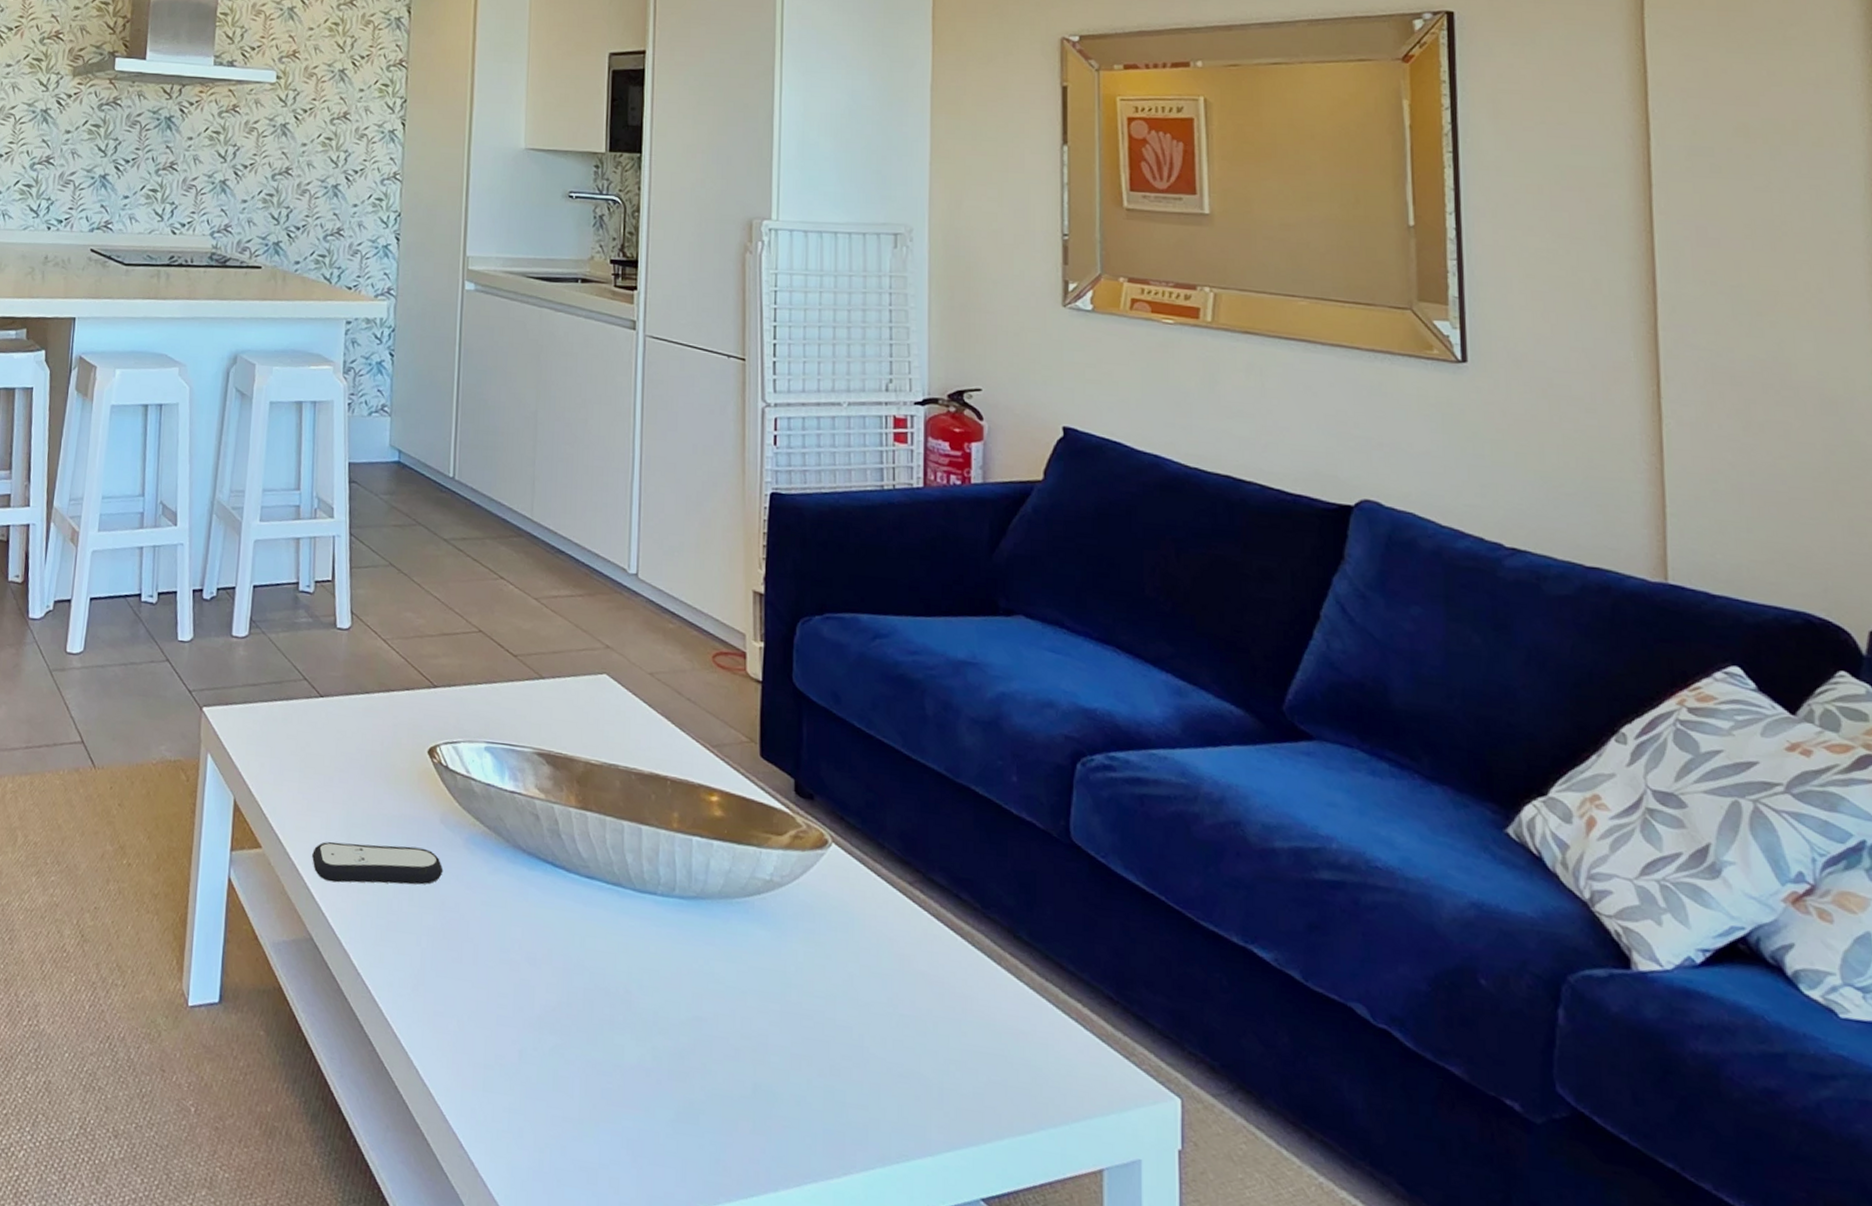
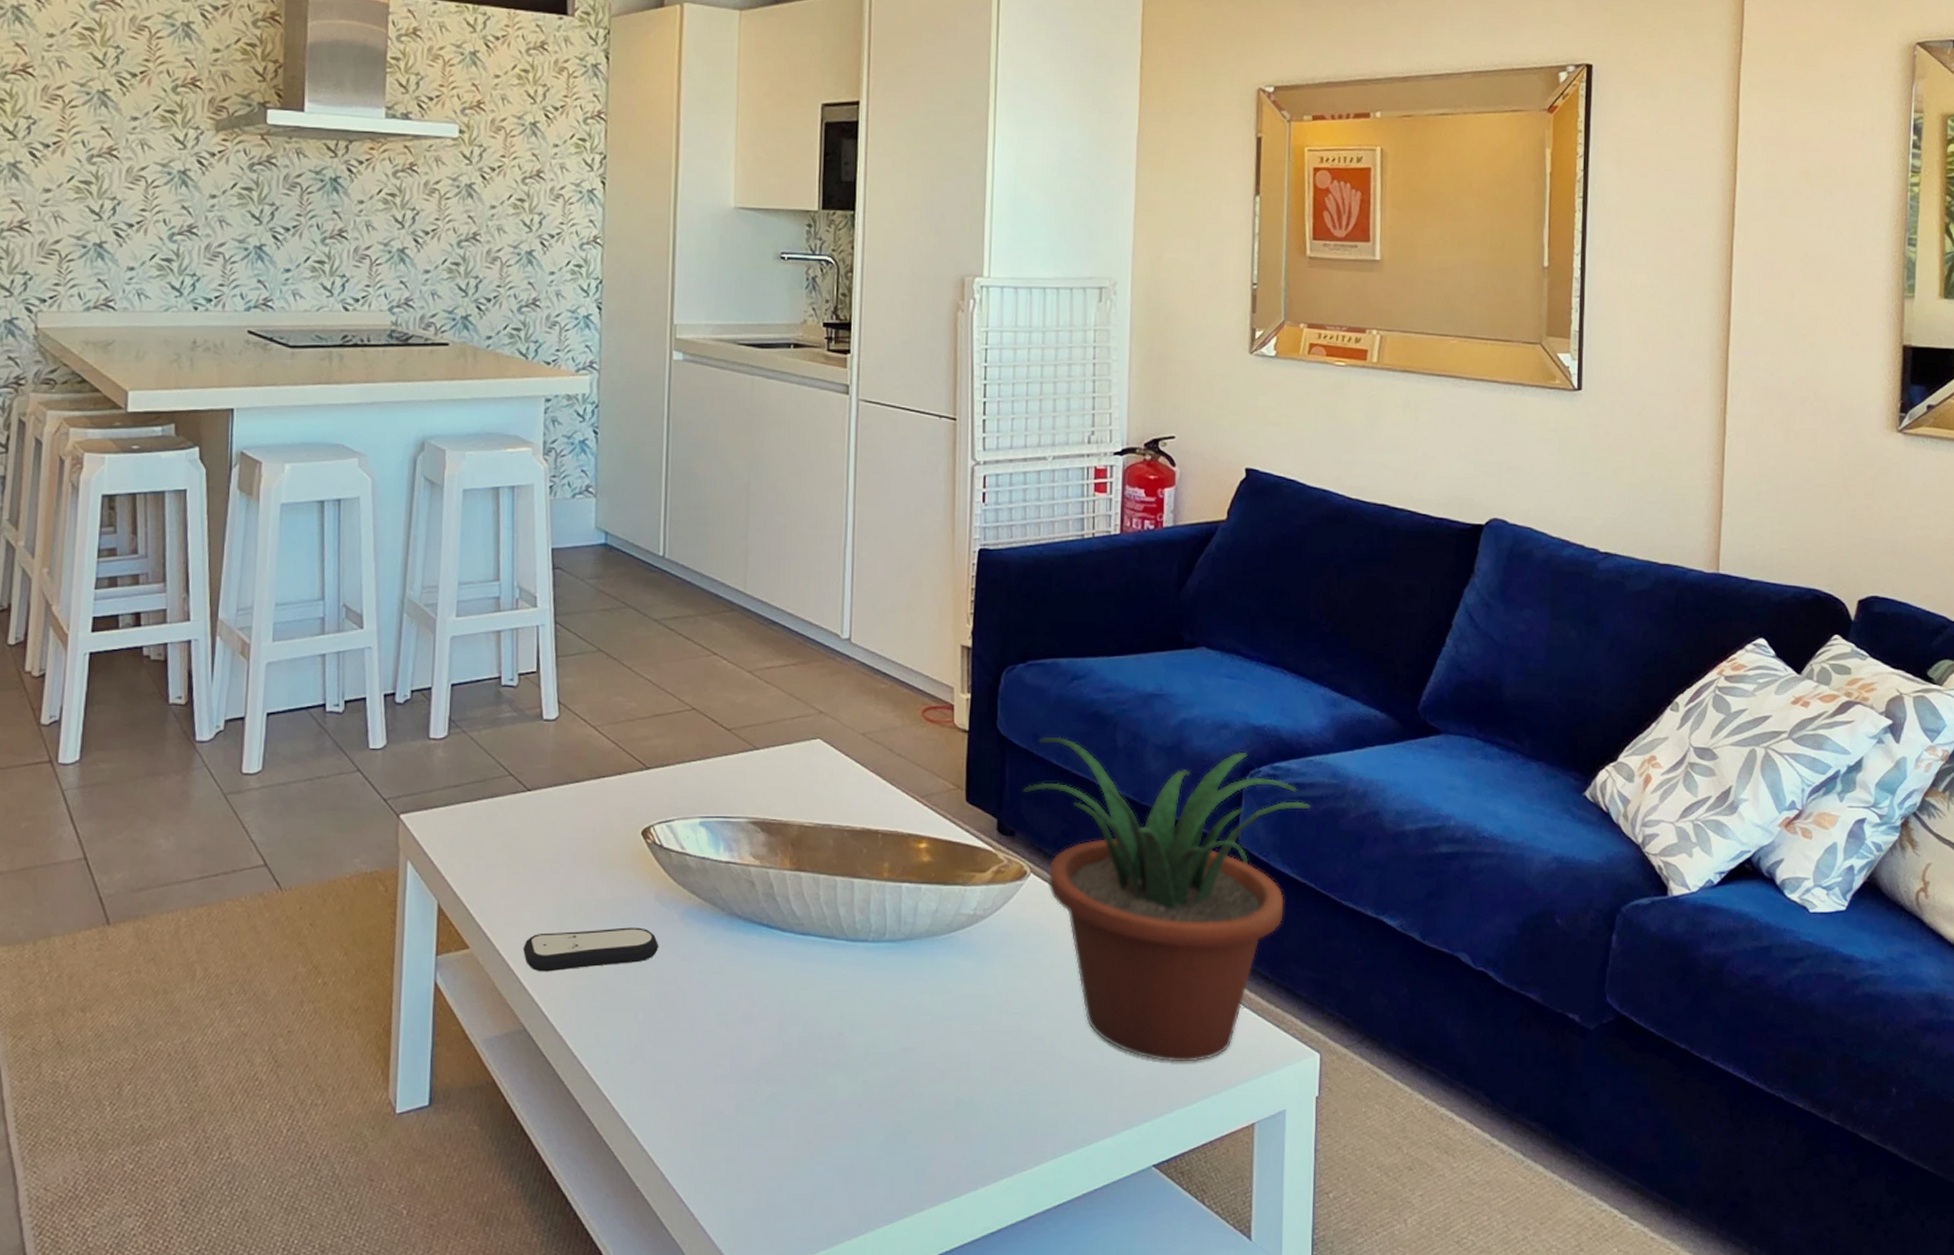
potted plant: none [821,695,1158,1085] -> present [1022,736,1312,1062]

